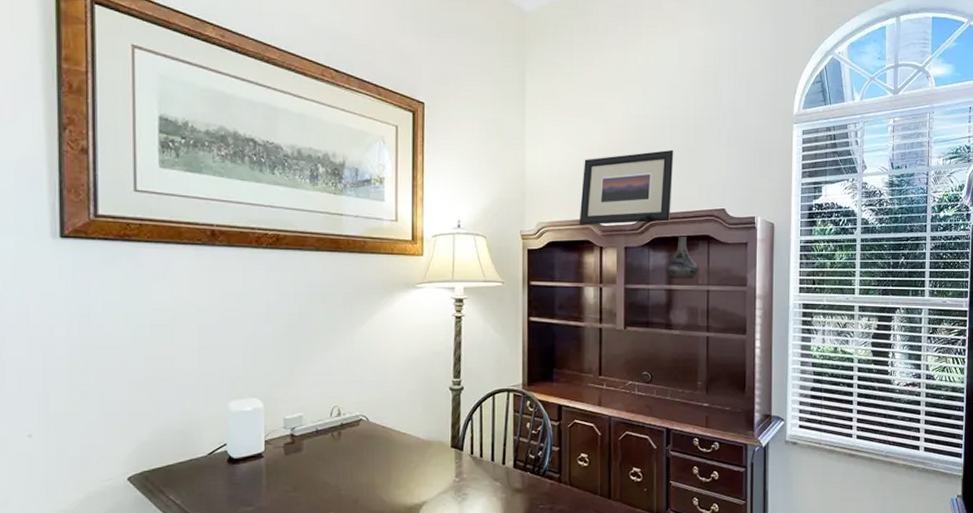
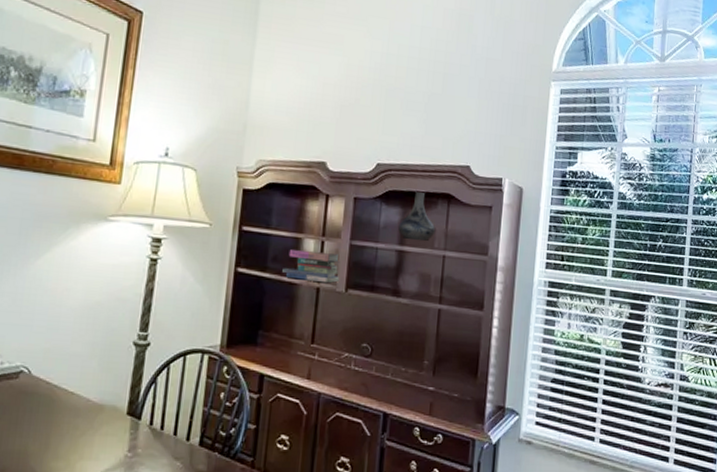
books: none [569,296,619,324] -> present [282,248,340,284]
picture frame: present [579,149,674,225] -> none [305,94,419,174]

